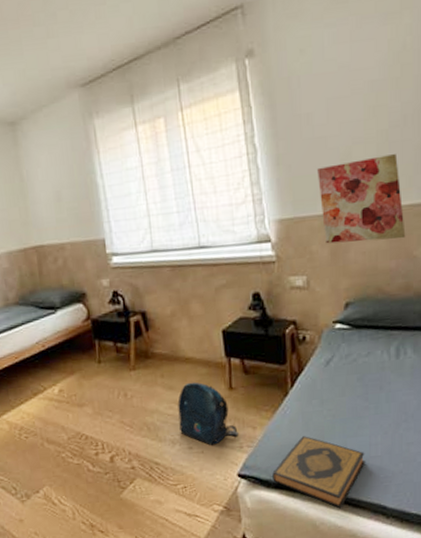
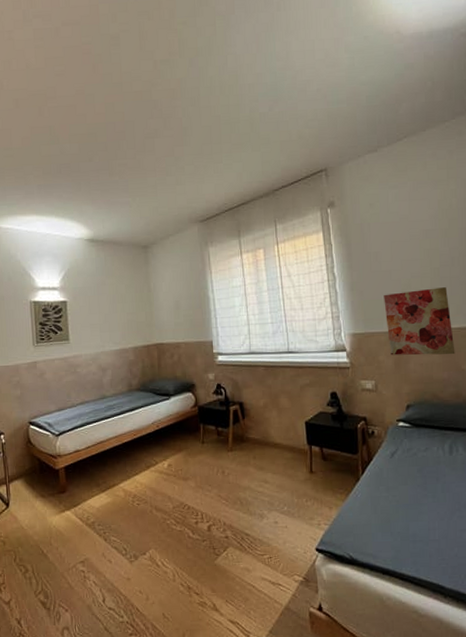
backpack: present [177,382,238,445] -> none [266,464,317,521]
hardback book: present [272,436,365,509] -> none [345,518,425,586]

